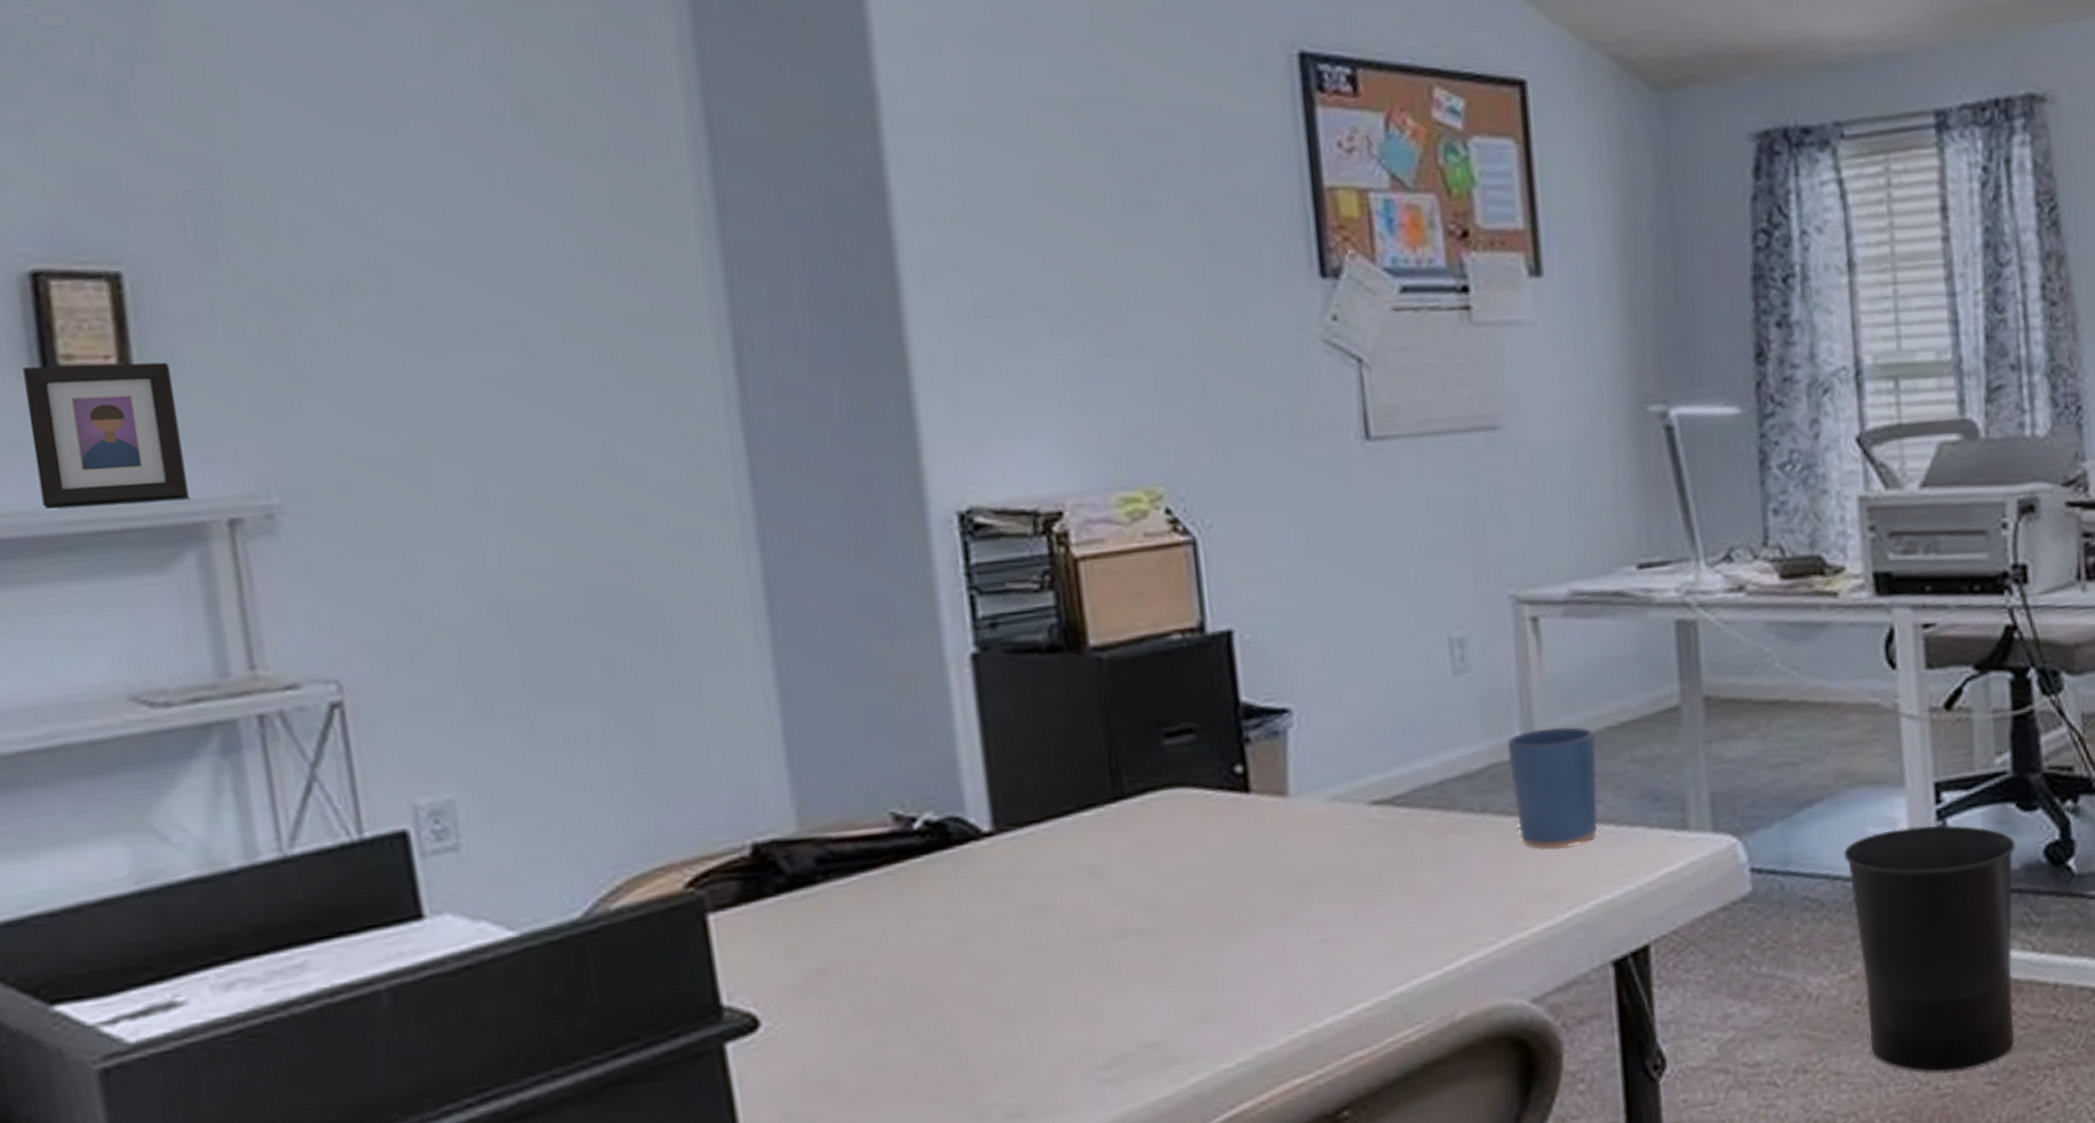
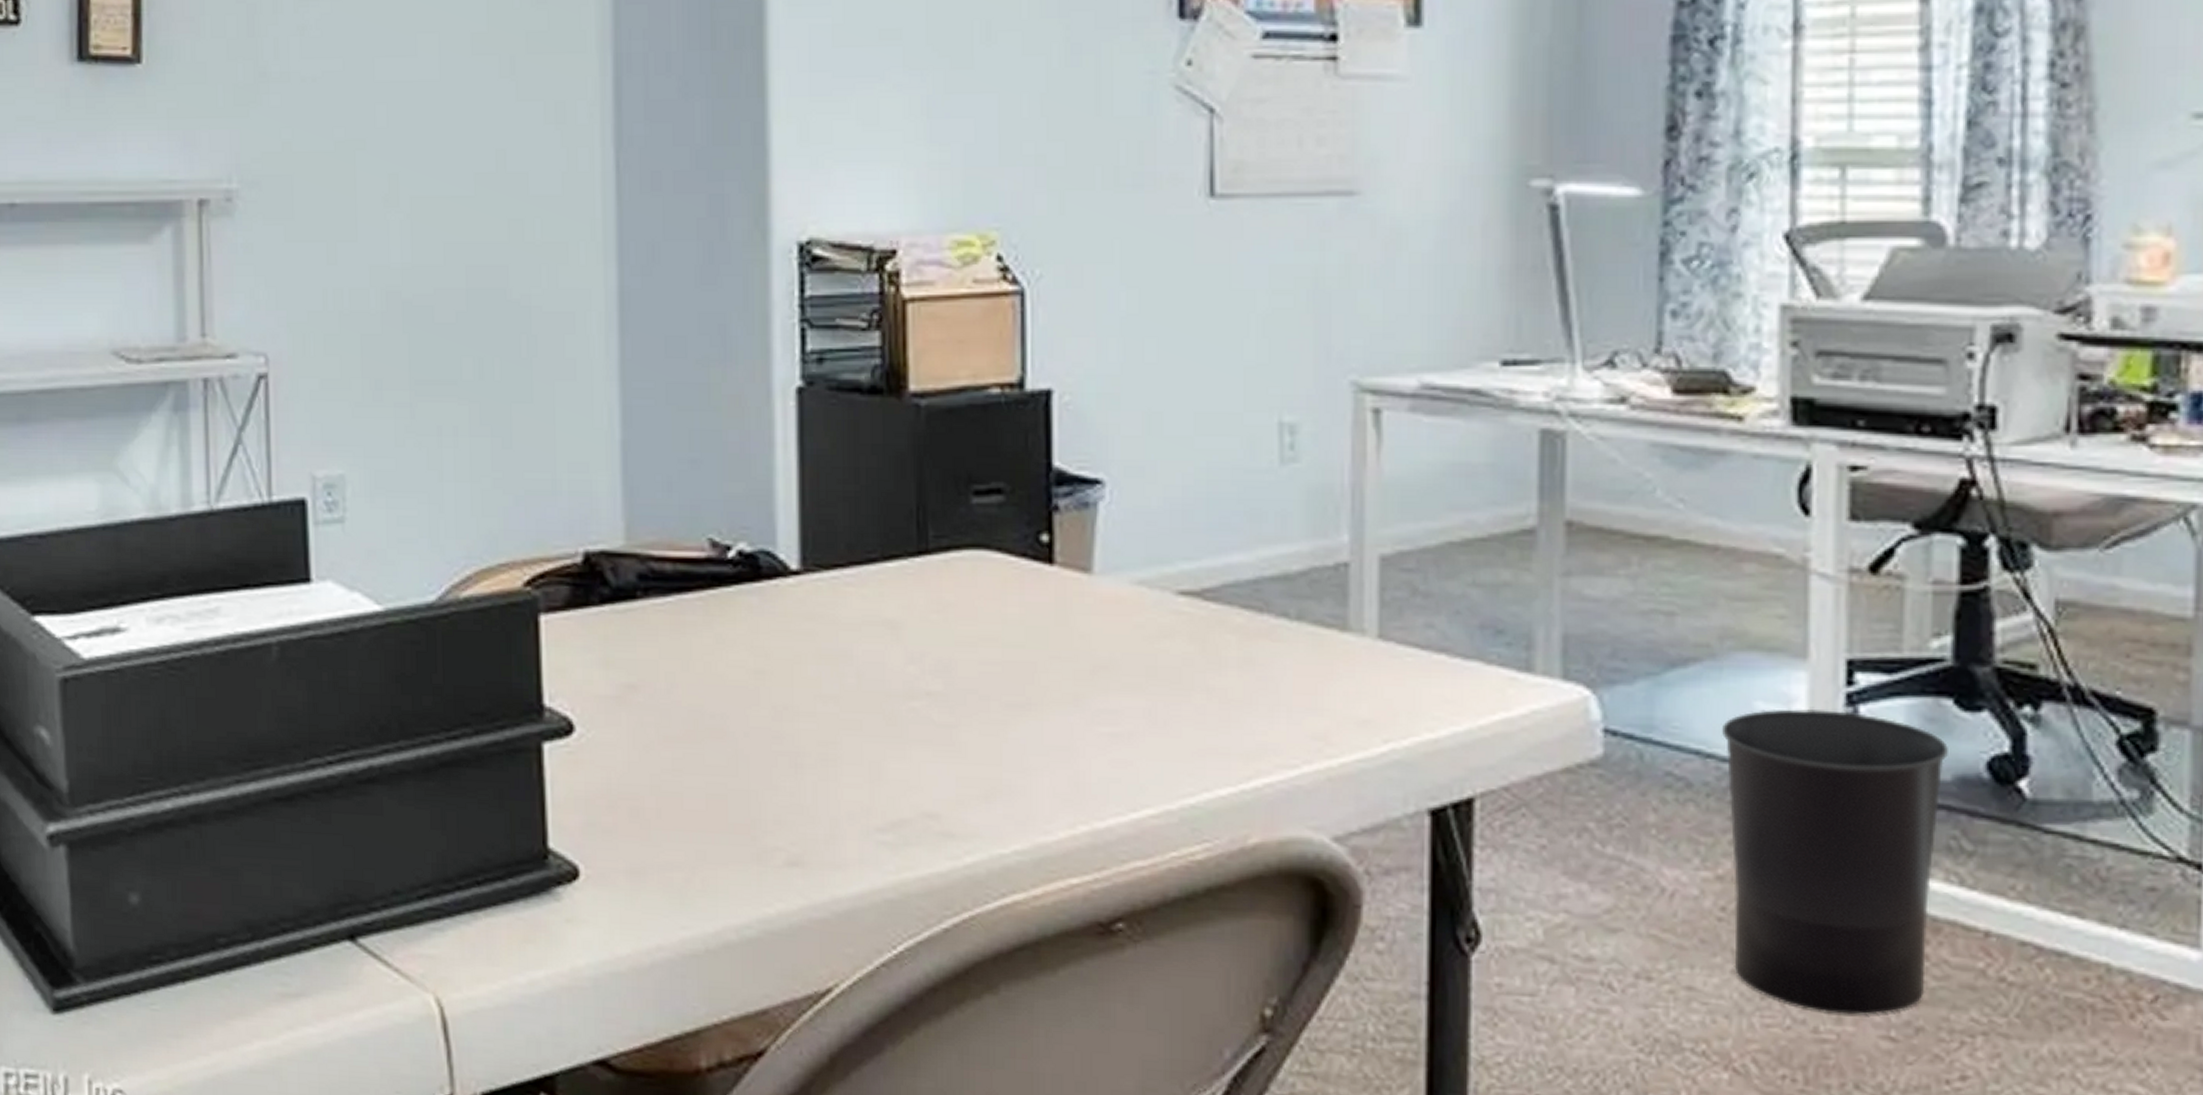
picture frame: present [23,362,189,509] -> none [65,54,172,180]
mug: present [1508,726,1598,848] -> none [1332,535,1434,670]

